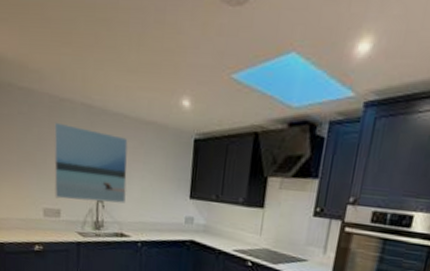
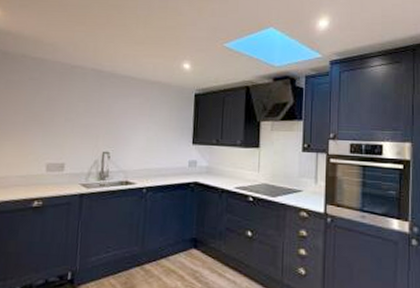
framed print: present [54,122,128,204] -> none [59,85,135,154]

